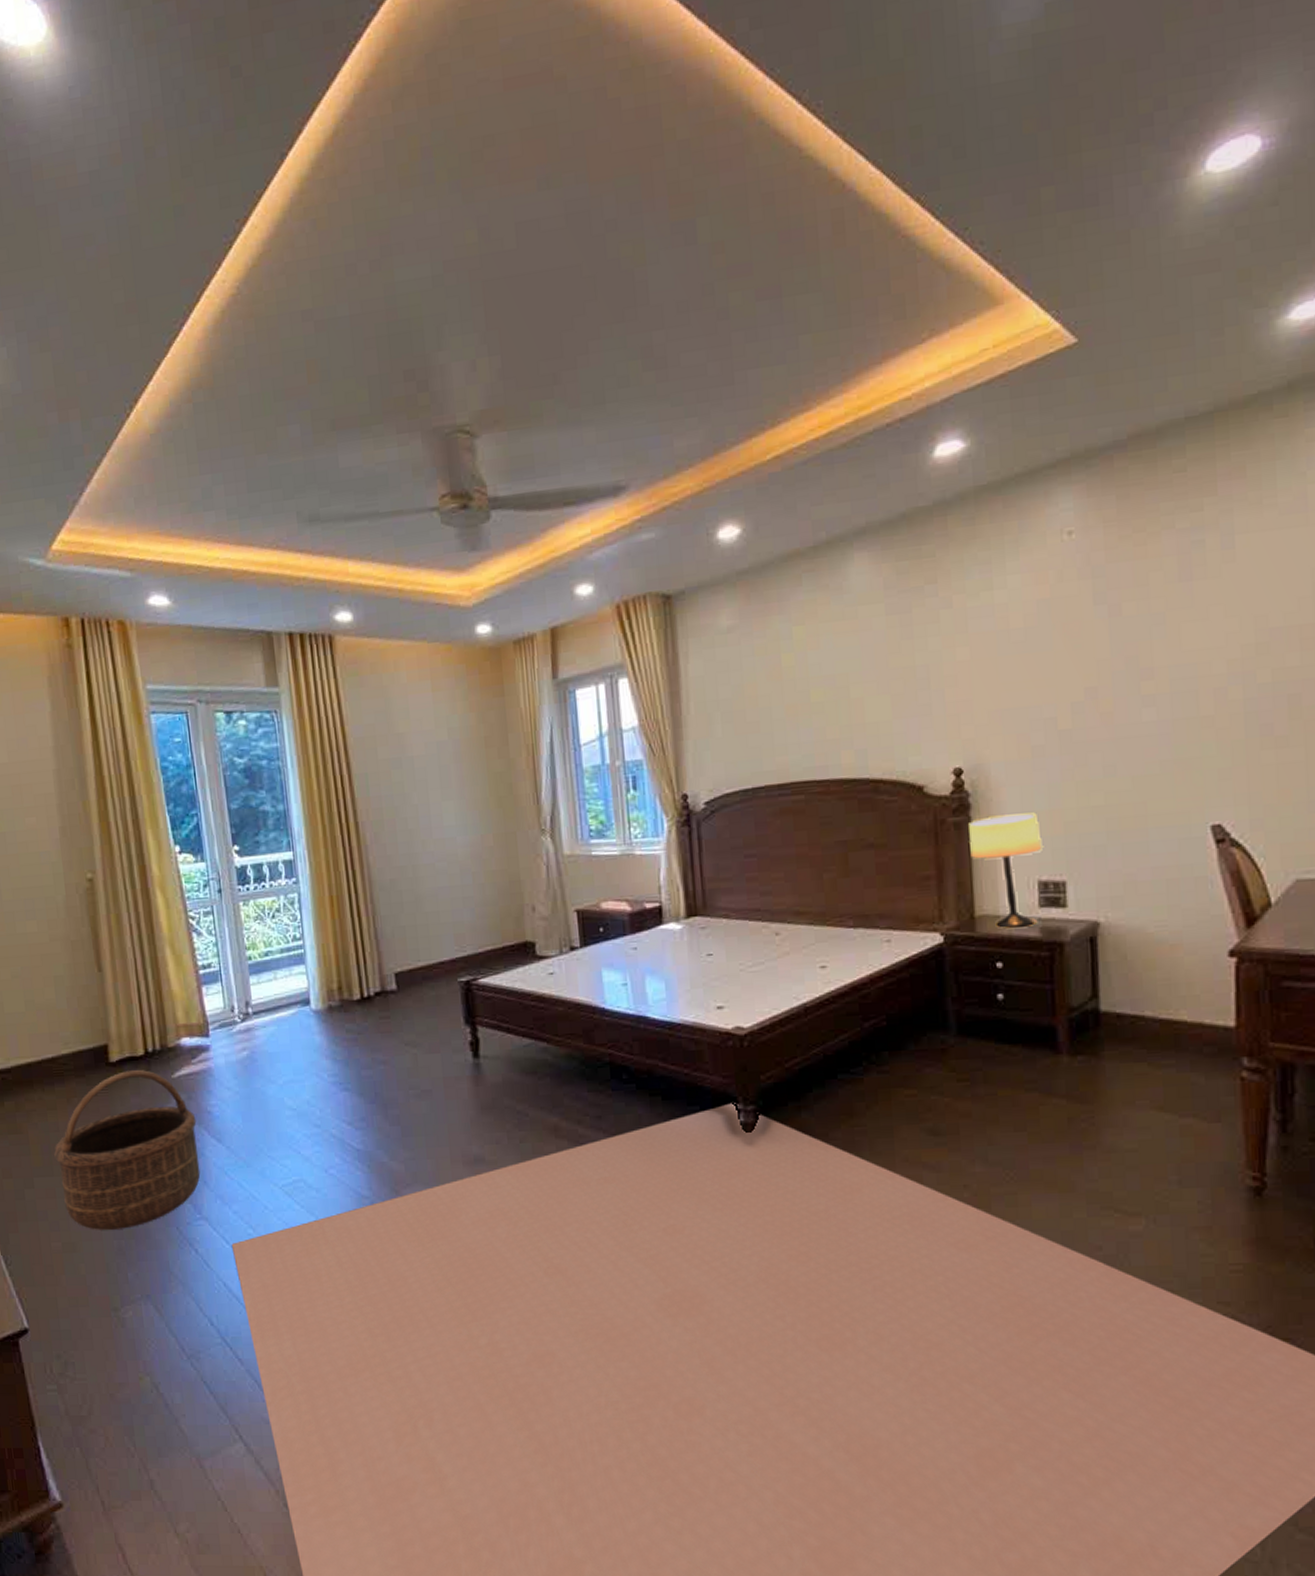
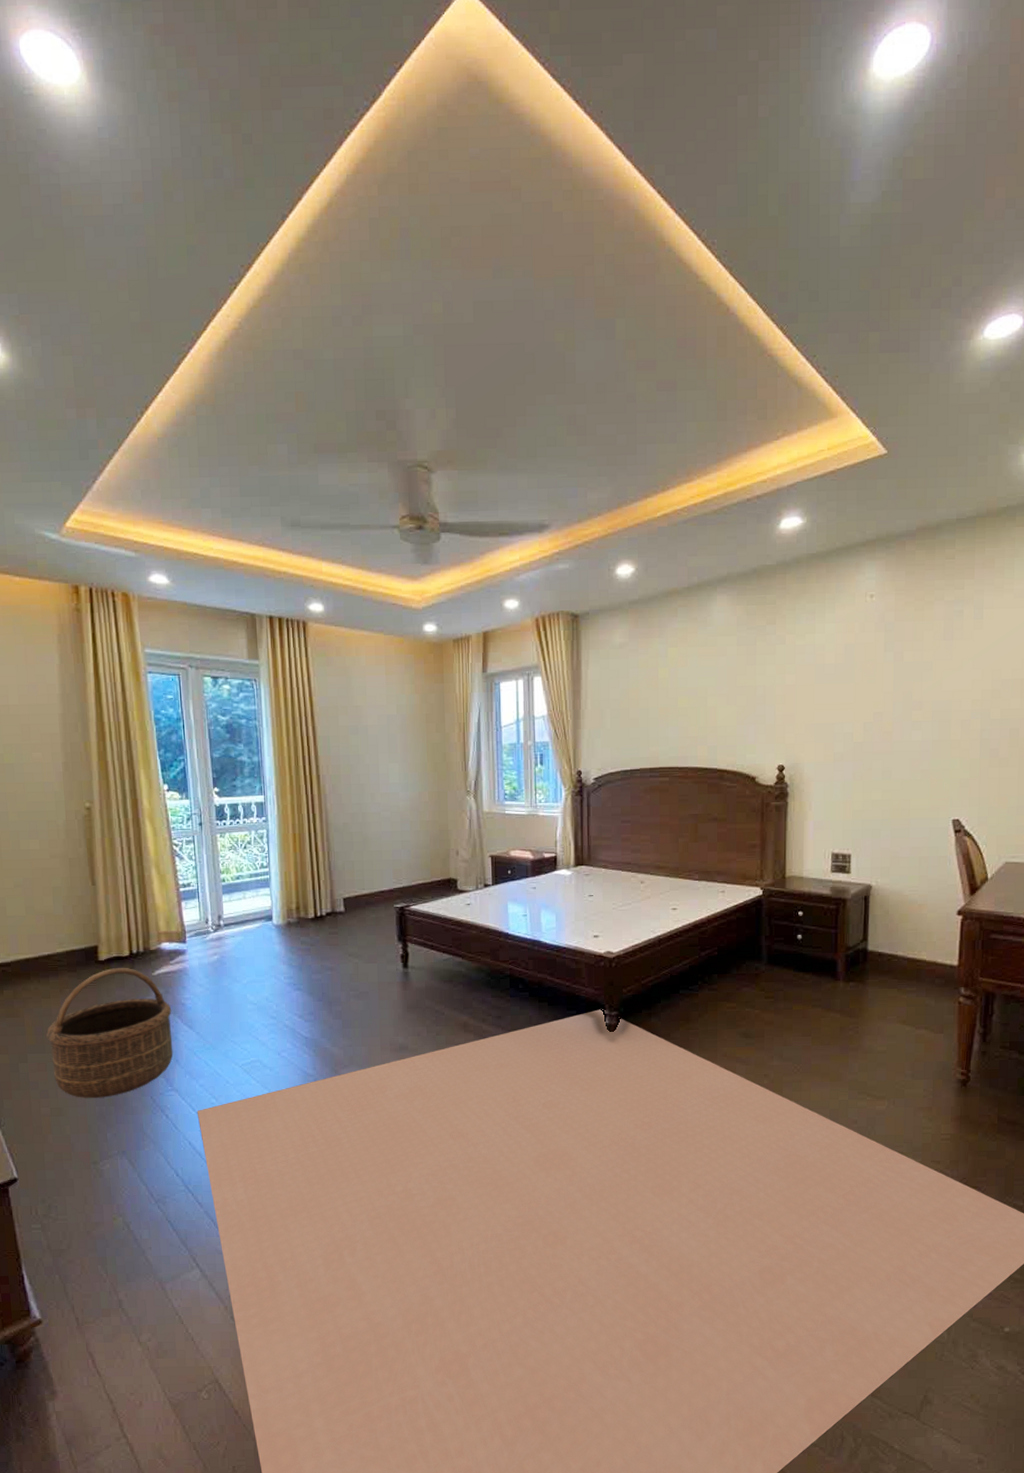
table lamp: present [969,813,1041,928] -> none [786,802,835,886]

